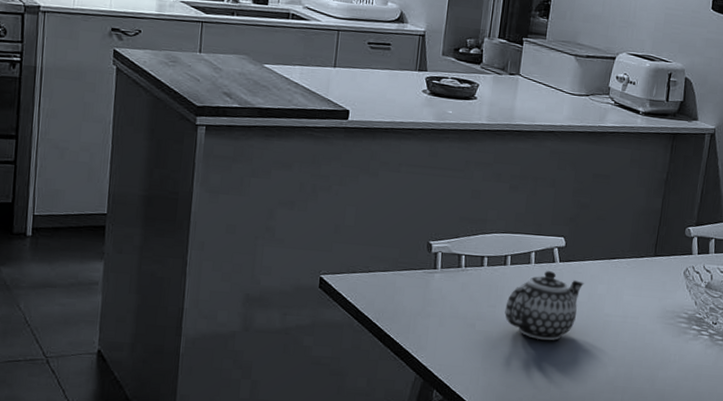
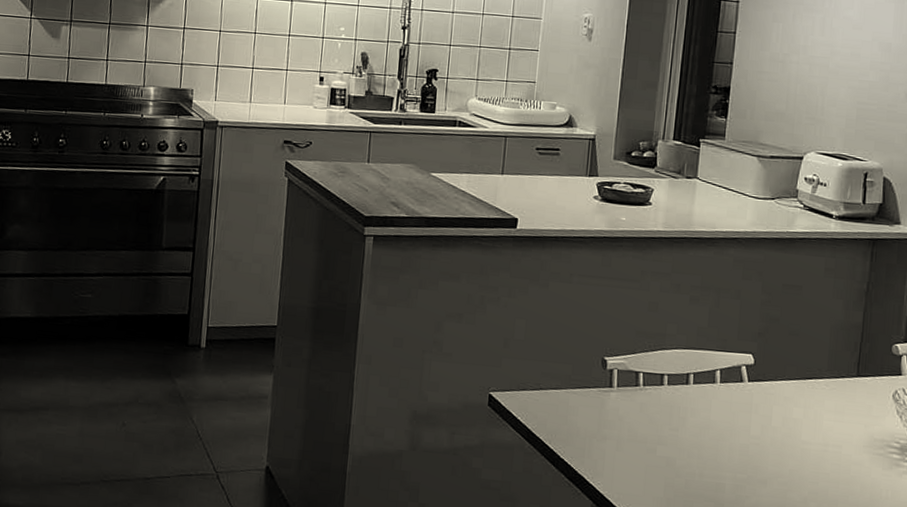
teapot: present [505,271,584,340] -> none [688,391,777,470]

